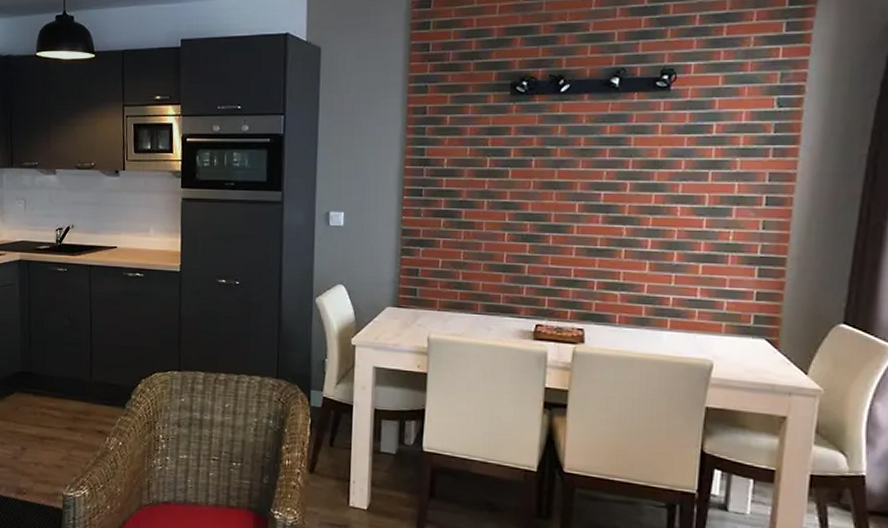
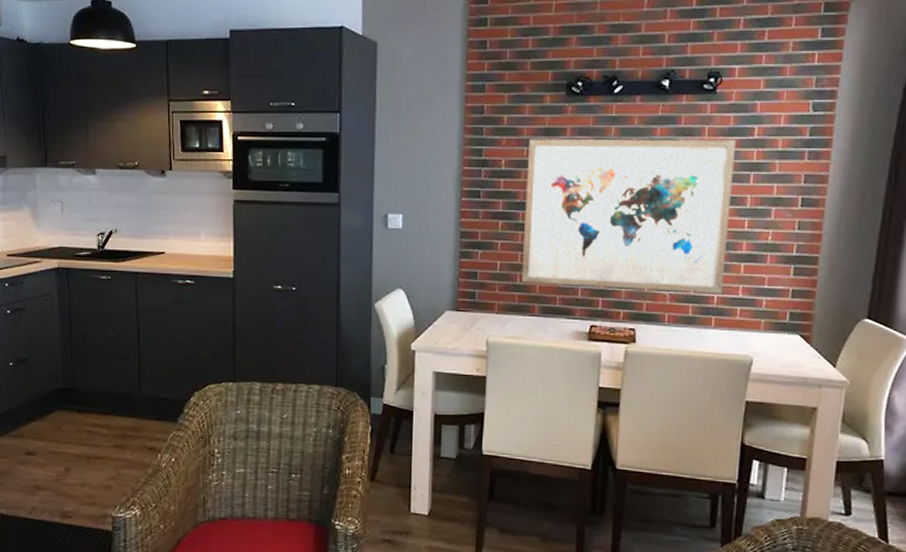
wall art: none [463,137,693,294] -> present [521,138,737,293]

